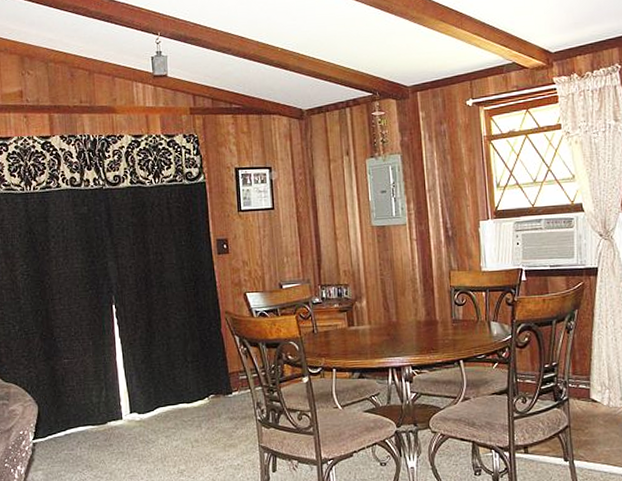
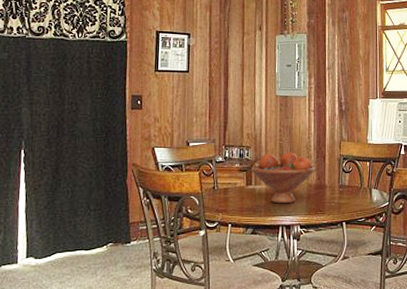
fruit bowl: none [351,287,424,345] -> present [250,152,316,204]

